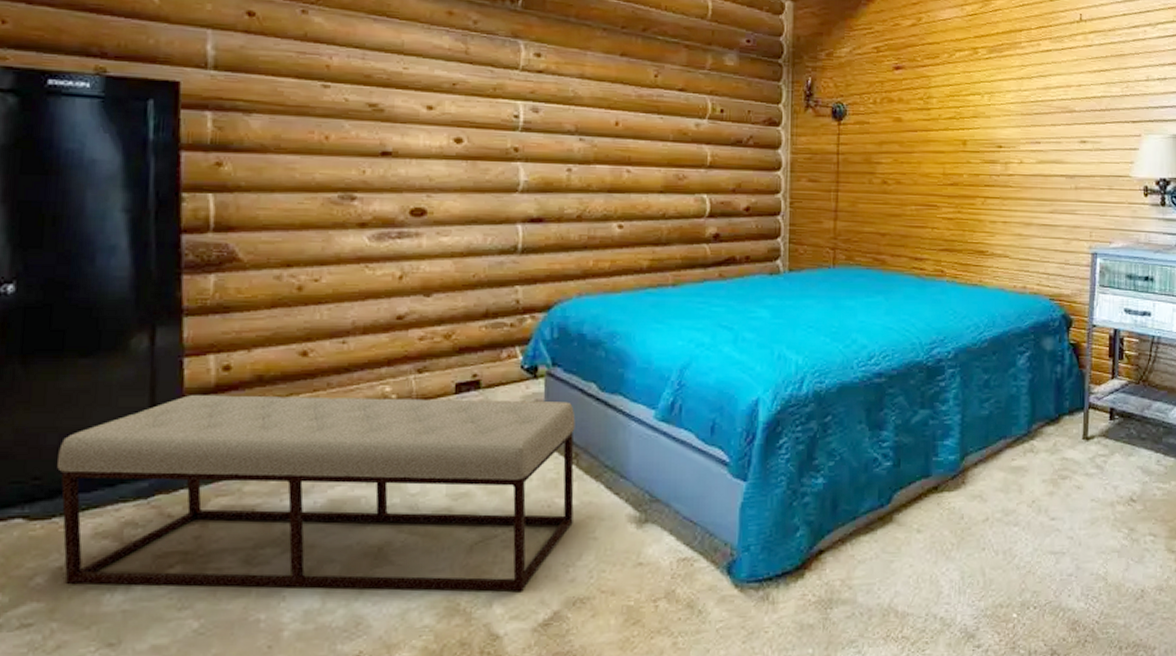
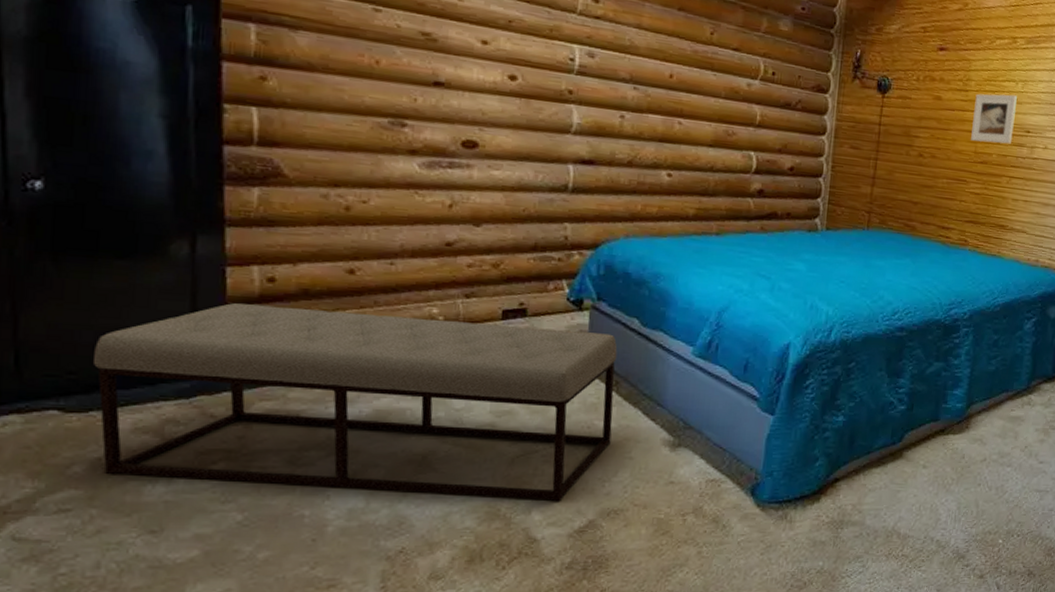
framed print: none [938,108,984,163] -> present [971,93,1017,144]

